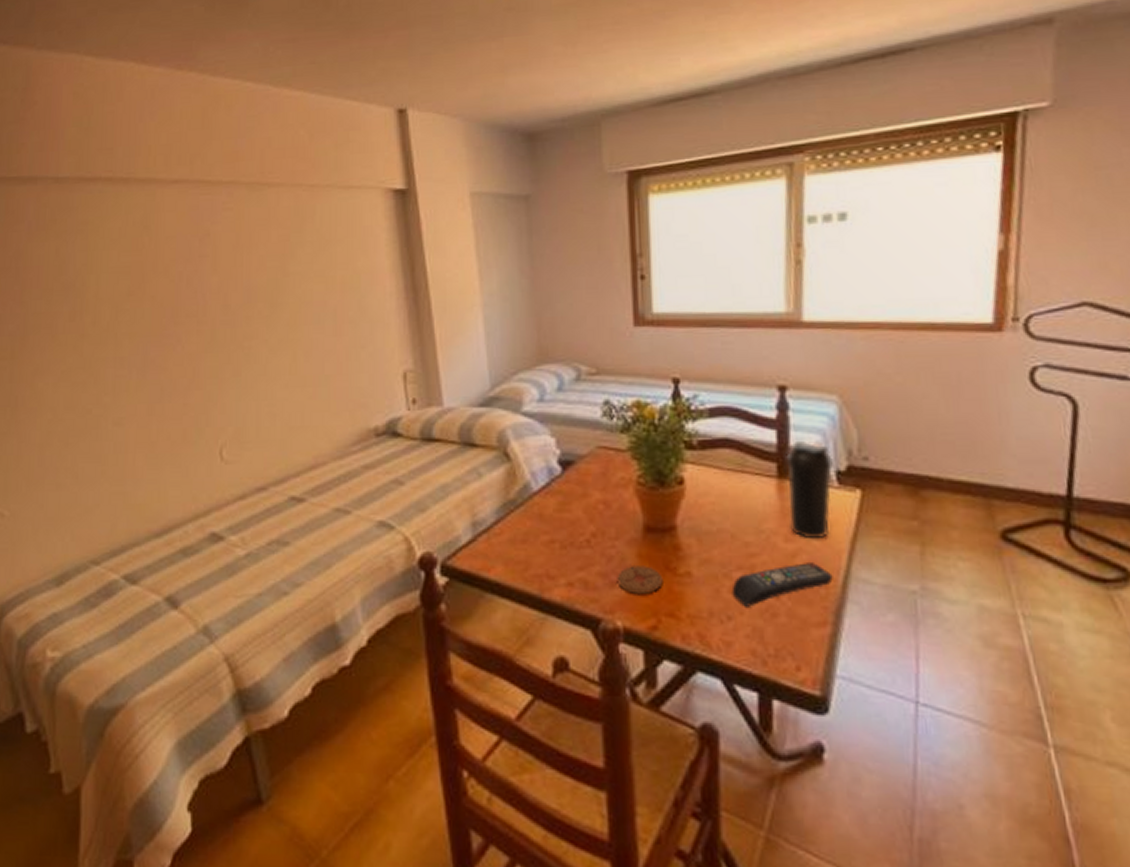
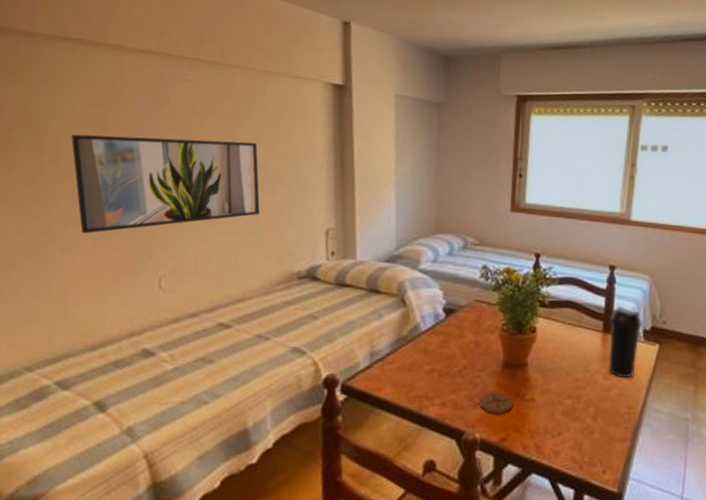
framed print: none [111,273,323,403] -> present [71,134,260,234]
remote control: present [731,563,833,607] -> none [562,395,634,426]

